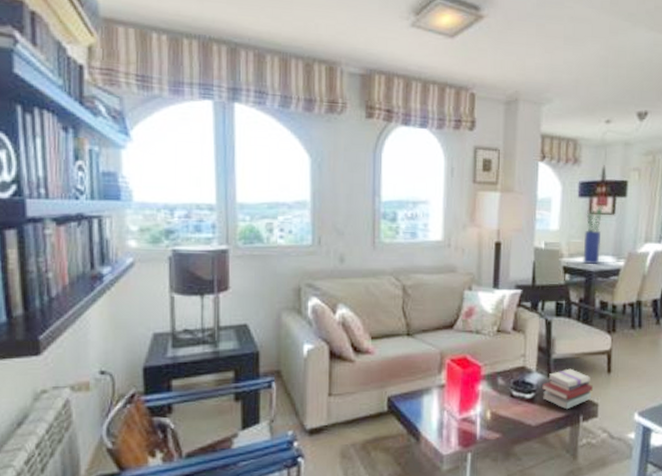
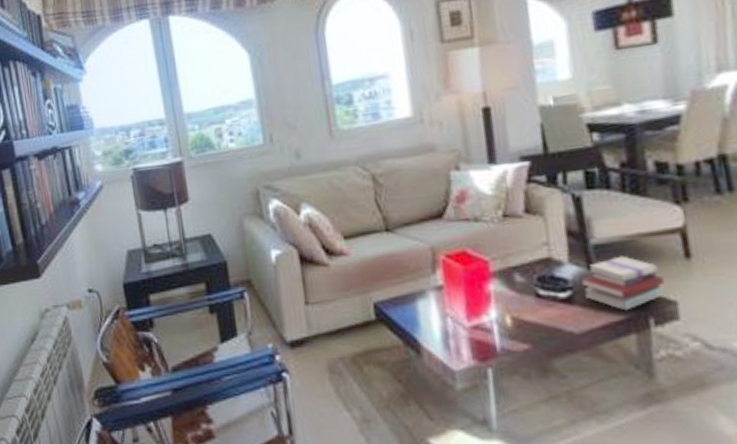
vase: present [583,202,603,265] -> none [611,31,643,116]

